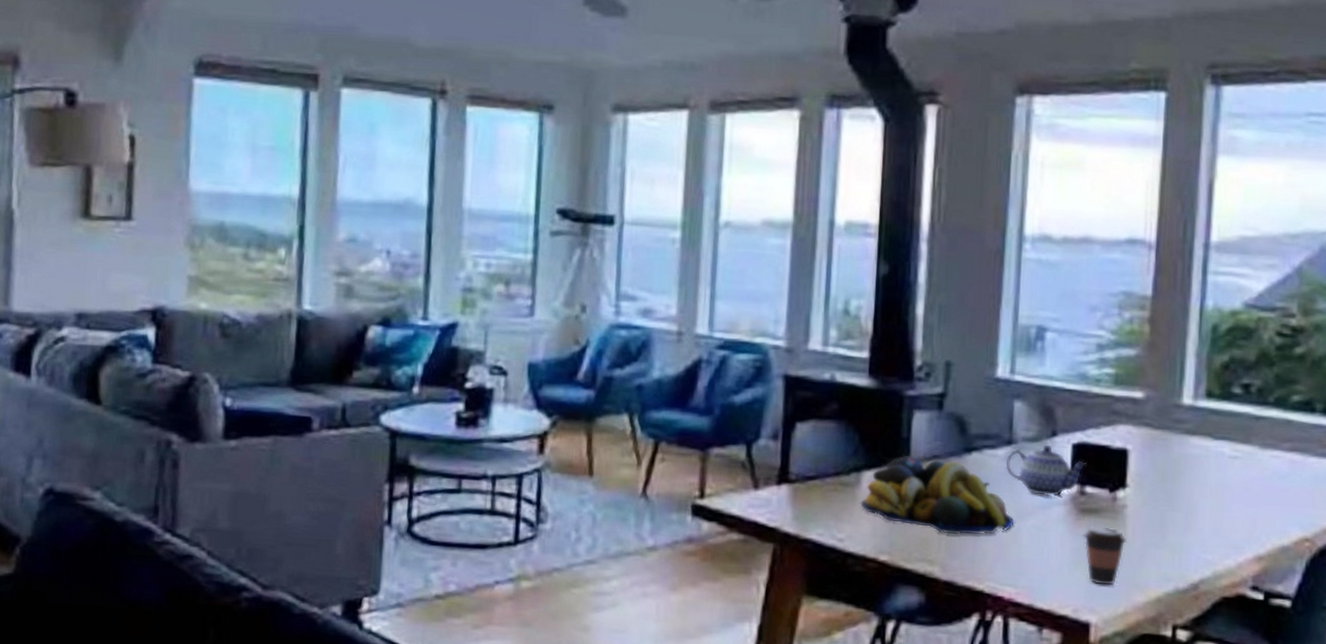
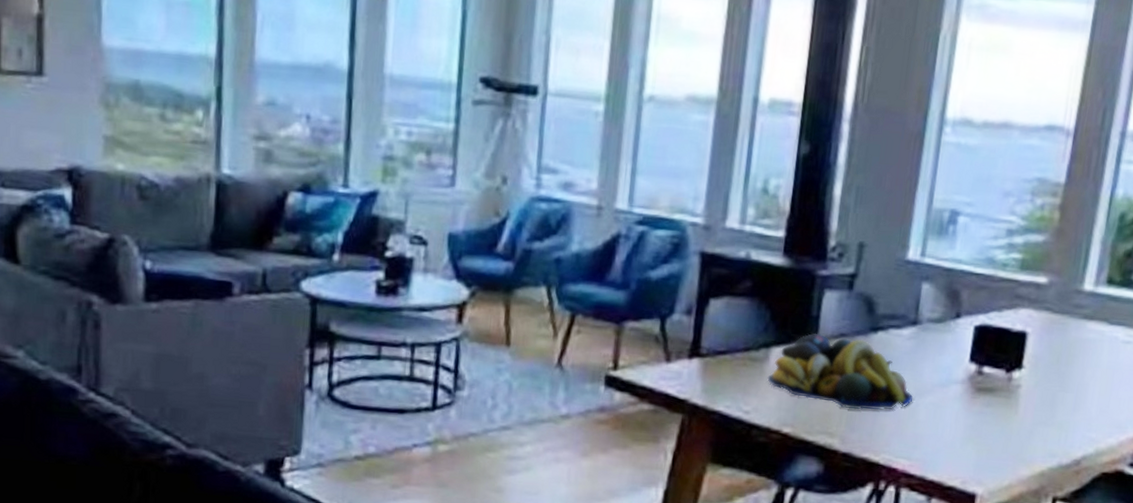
teapot: present [1005,444,1086,496] -> none [908,325,986,375]
coffee cup: present [1083,525,1127,586] -> none [977,404,1018,460]

